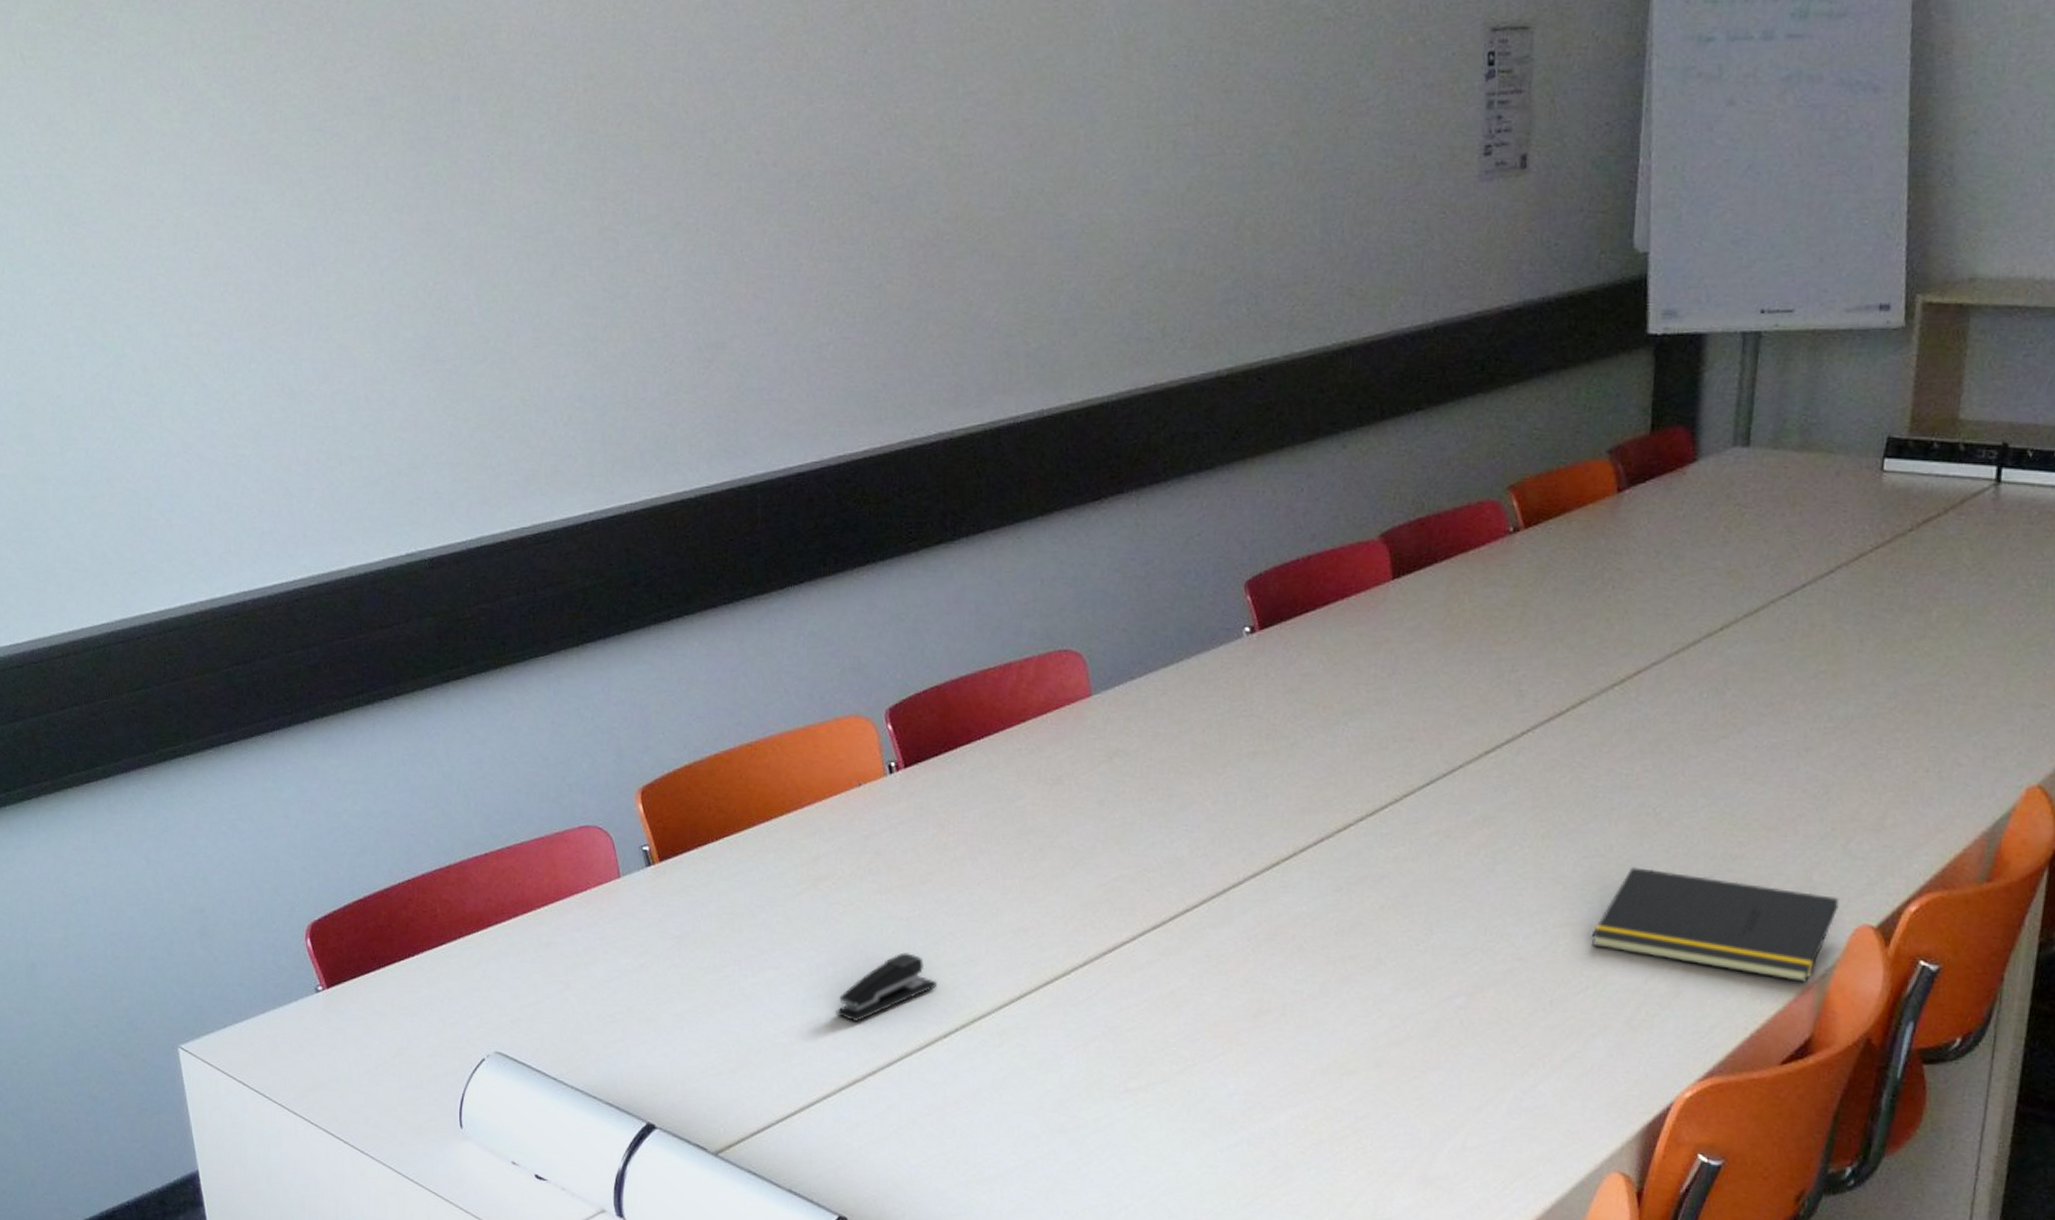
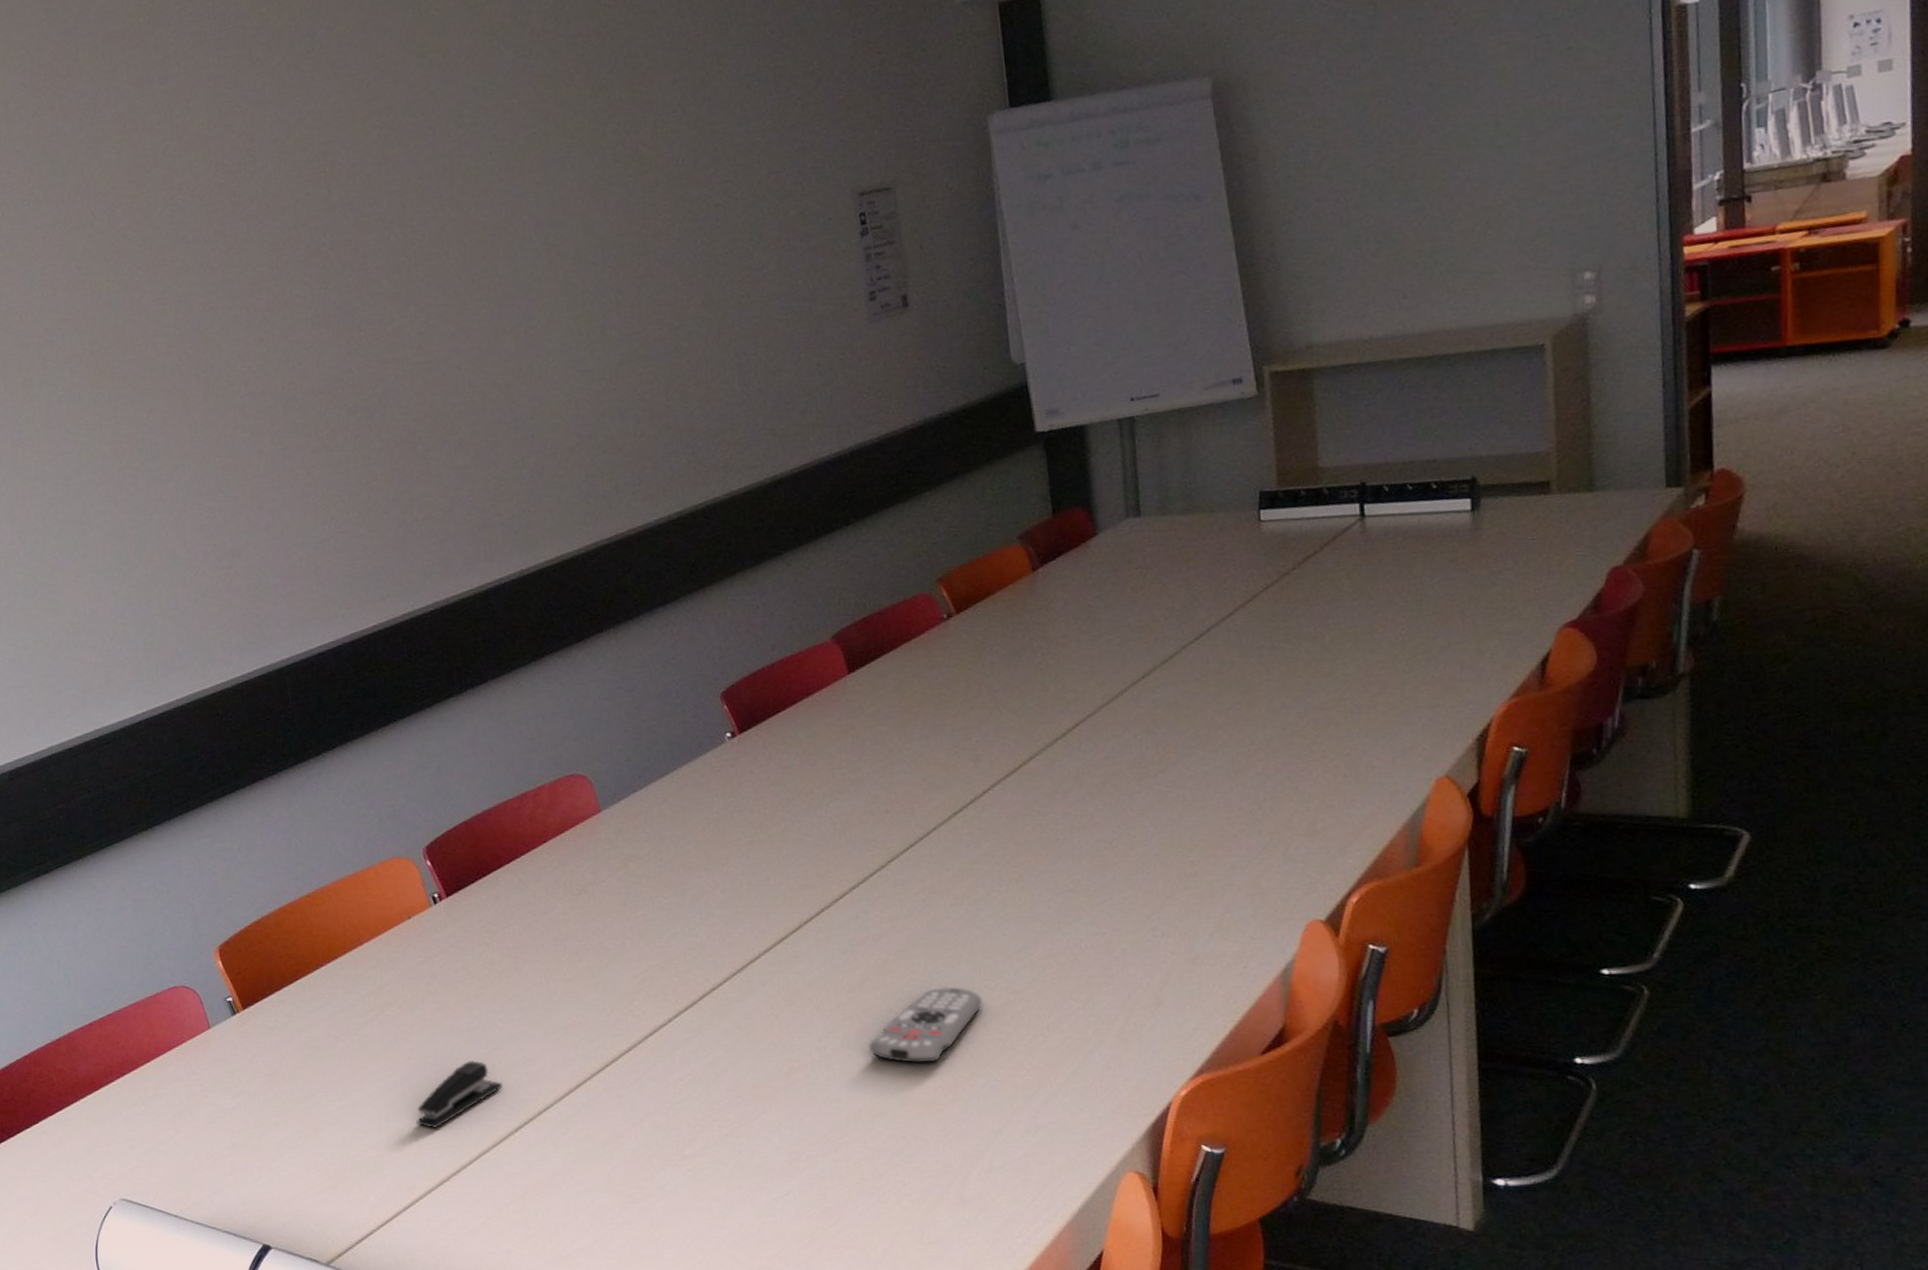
remote control: none [1350,942,1484,1023] -> present [869,986,983,1063]
notepad: present [1591,867,1839,983] -> none [1074,896,1289,979]

